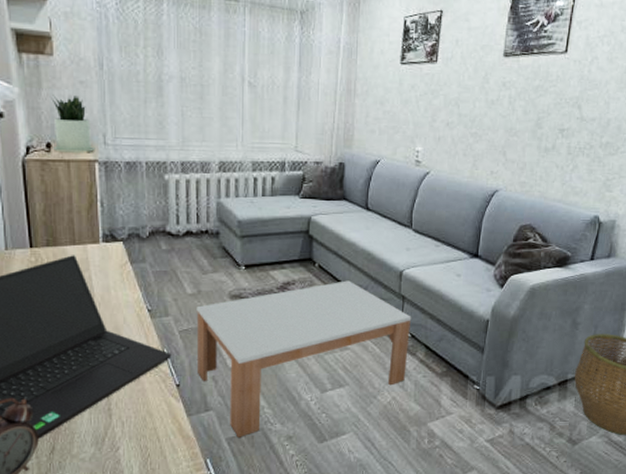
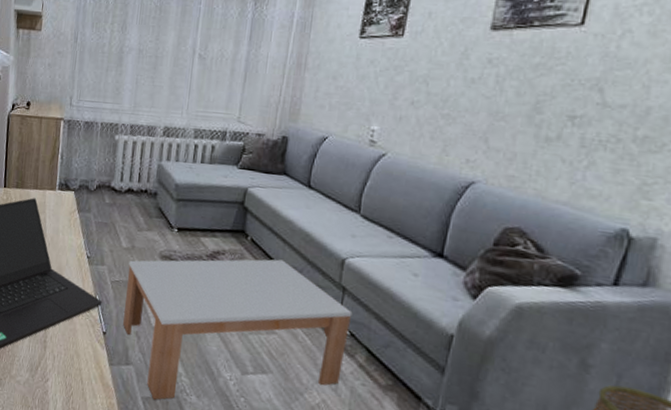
planter: present [51,95,95,153] -> none [31,62,63,112]

